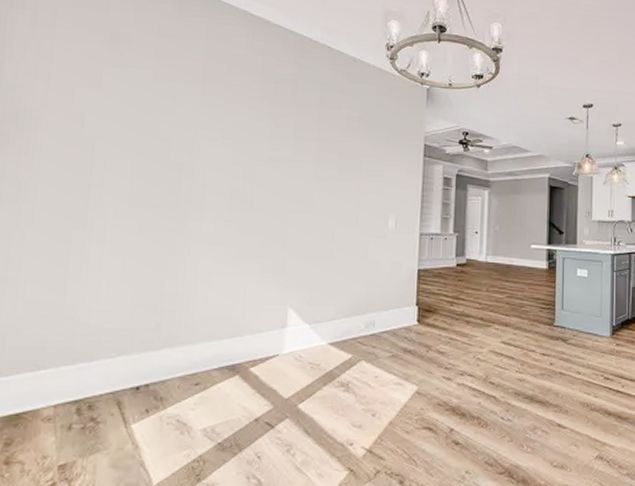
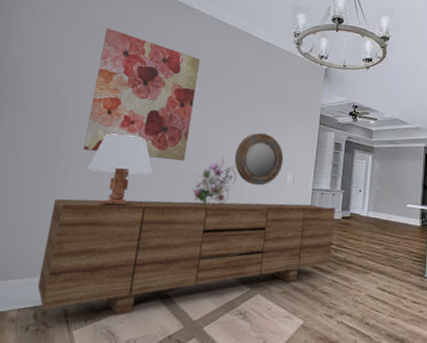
sideboard: none [77,252,449,402] -> present [37,199,336,315]
wall art: none [122,42,268,209] -> present [83,28,200,161]
table lamp: none [131,179,218,268] -> present [87,134,153,205]
bouquet: none [270,202,326,261] -> present [191,158,237,205]
home mirror: none [322,169,383,234] -> present [234,132,284,186]

